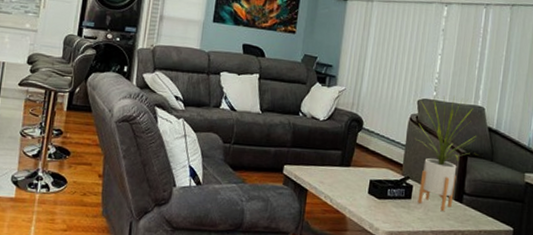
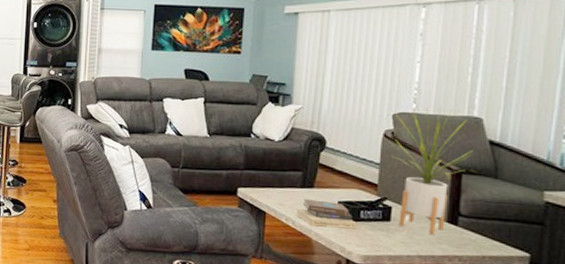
books: none [333,177,384,207] -> present [296,199,357,229]

